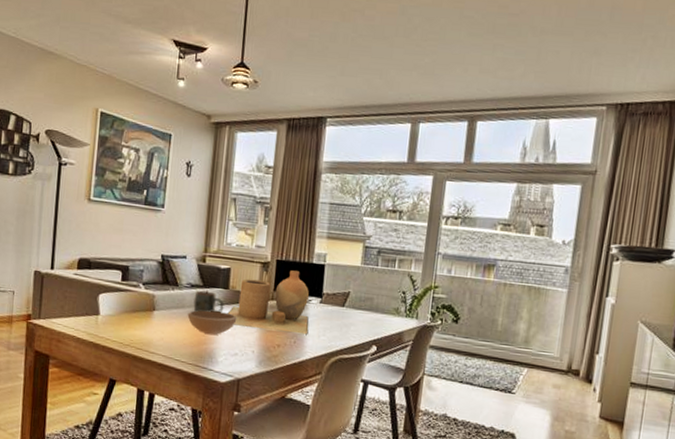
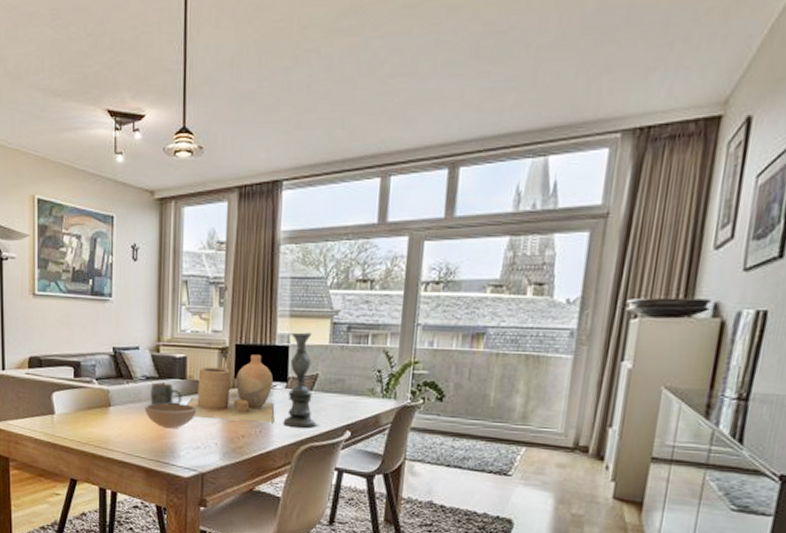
candlestick: none [316,253,349,341] -> present [283,332,319,428]

